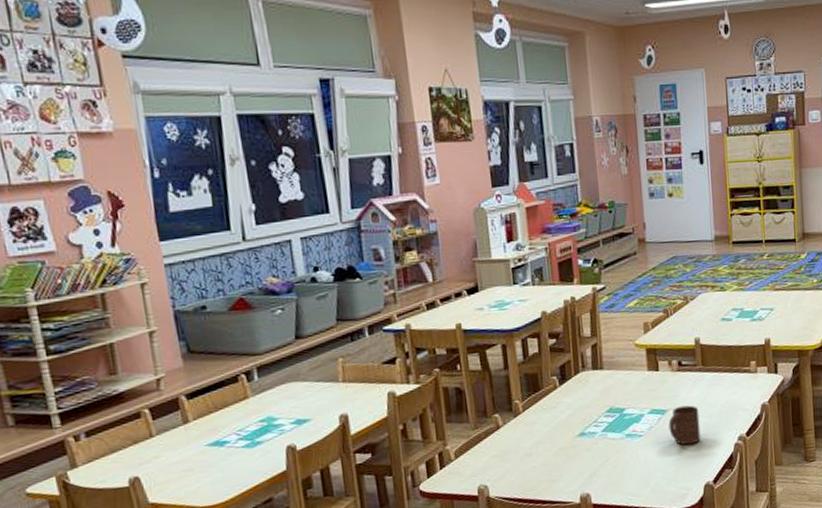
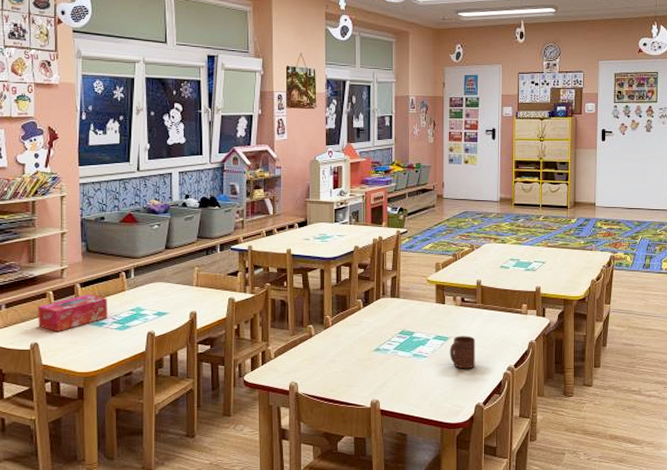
tissue box: none [131,407,231,460] -> present [38,294,108,331]

